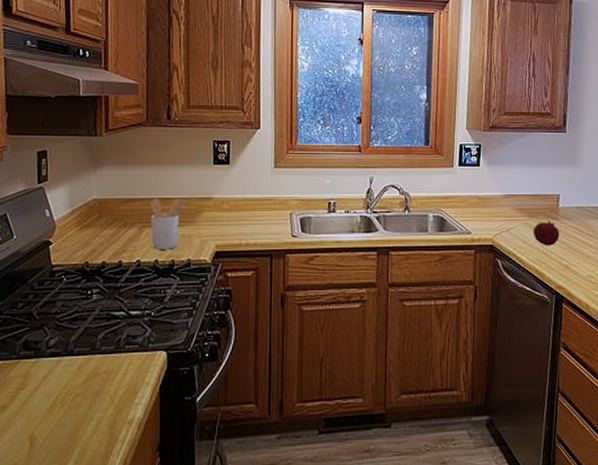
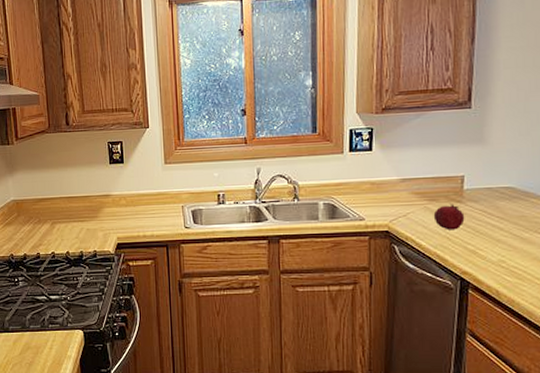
utensil holder: present [149,198,188,250] -> none [57,196,90,243]

